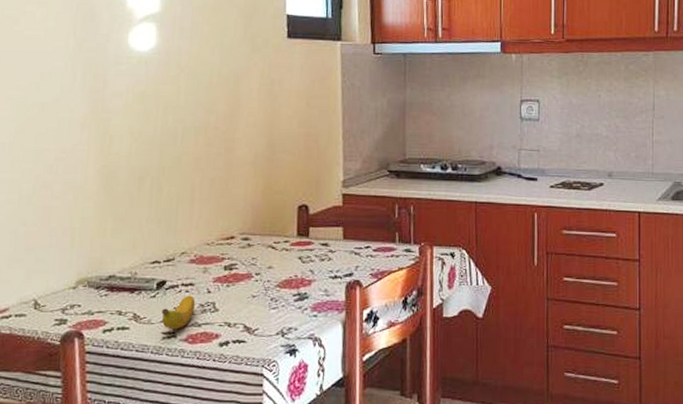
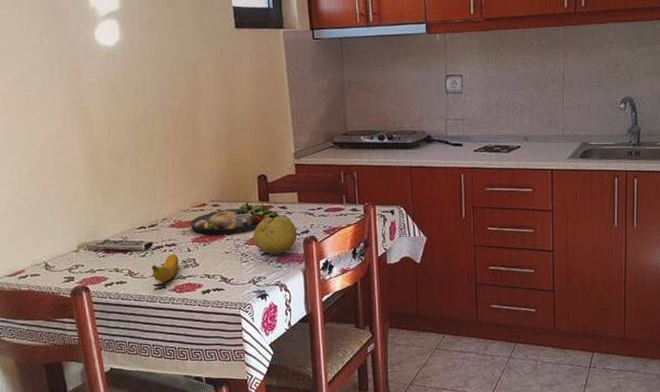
dinner plate: none [213,236,320,275] -> present [190,202,279,235]
fruit: none [285,255,339,302] -> present [252,216,297,255]

